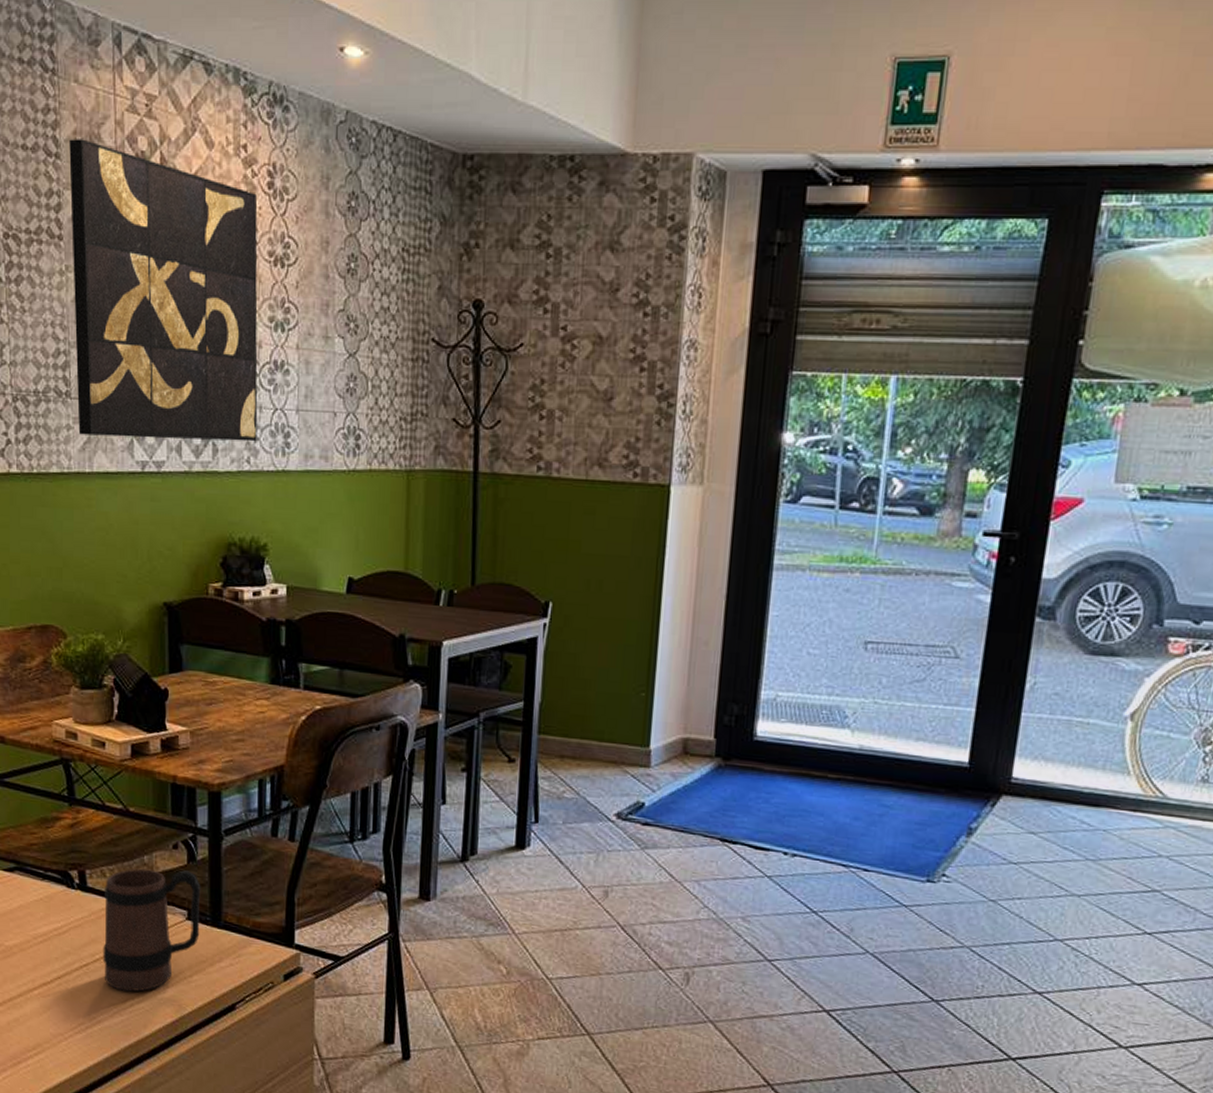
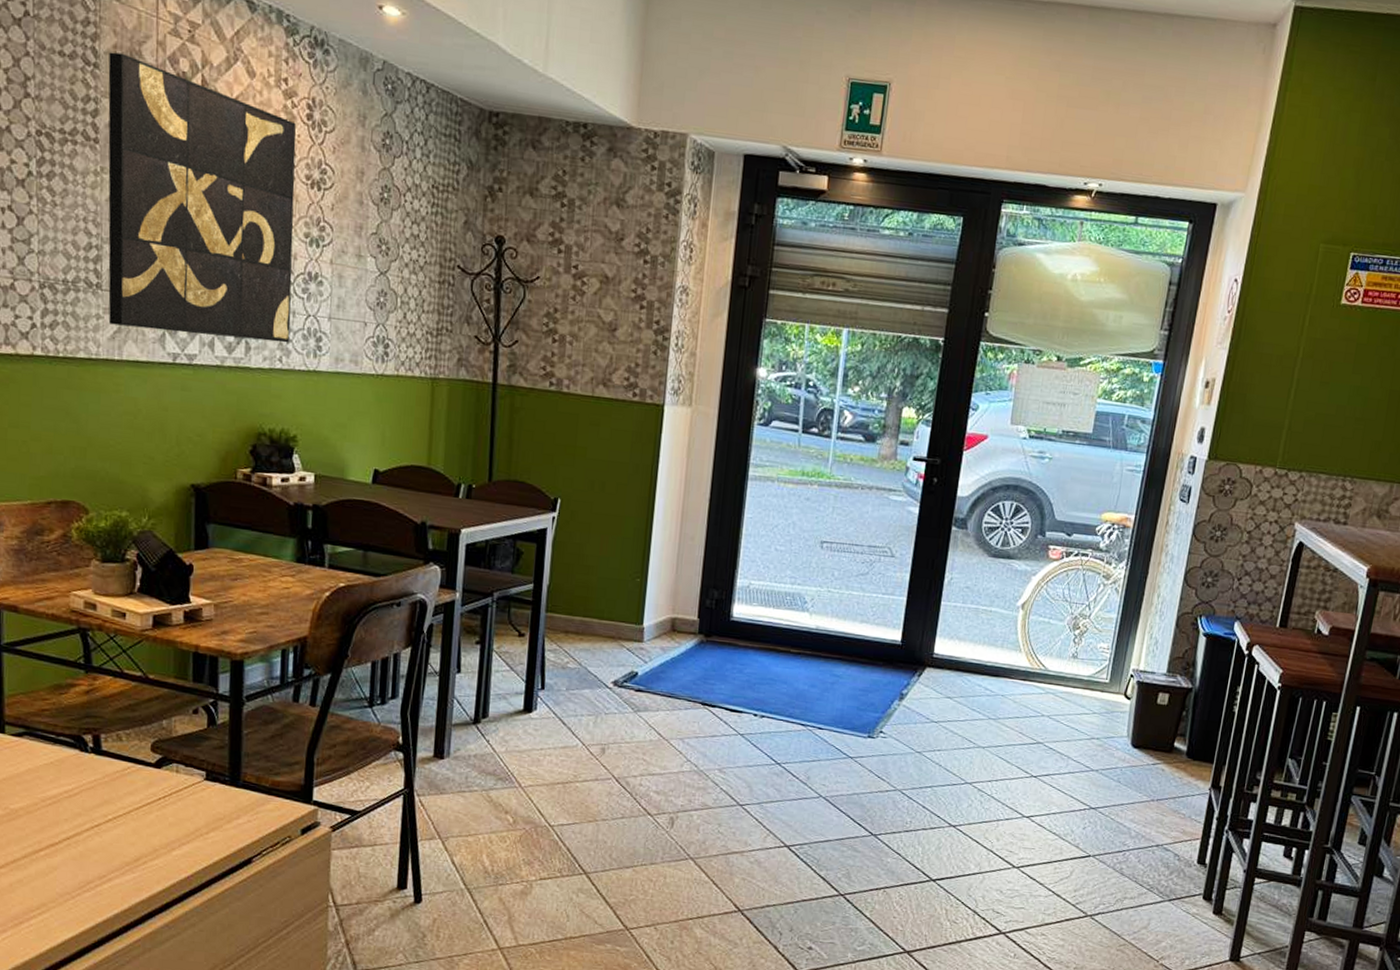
mug: present [103,868,201,992] -> none [115,732,221,850]

